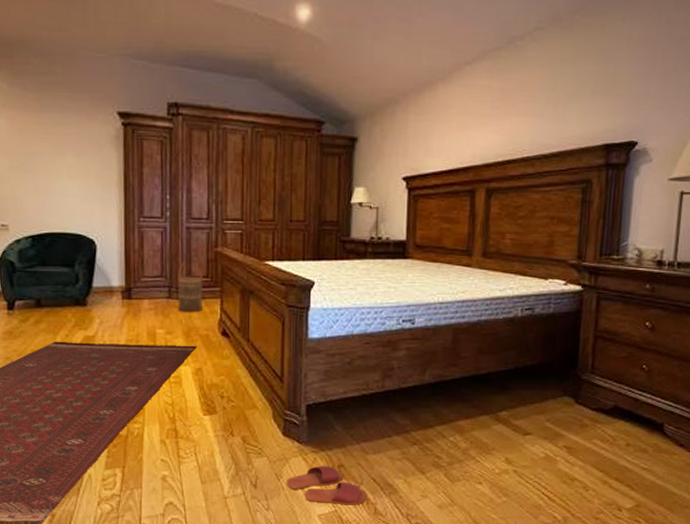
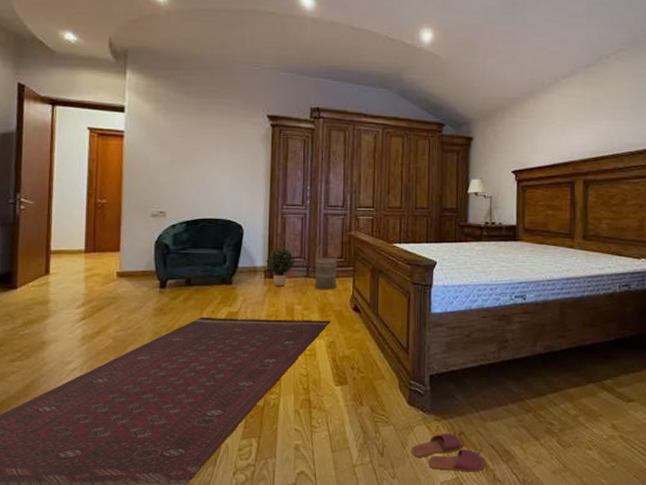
potted plant: none [123,266,156,310] -> present [266,248,295,288]

